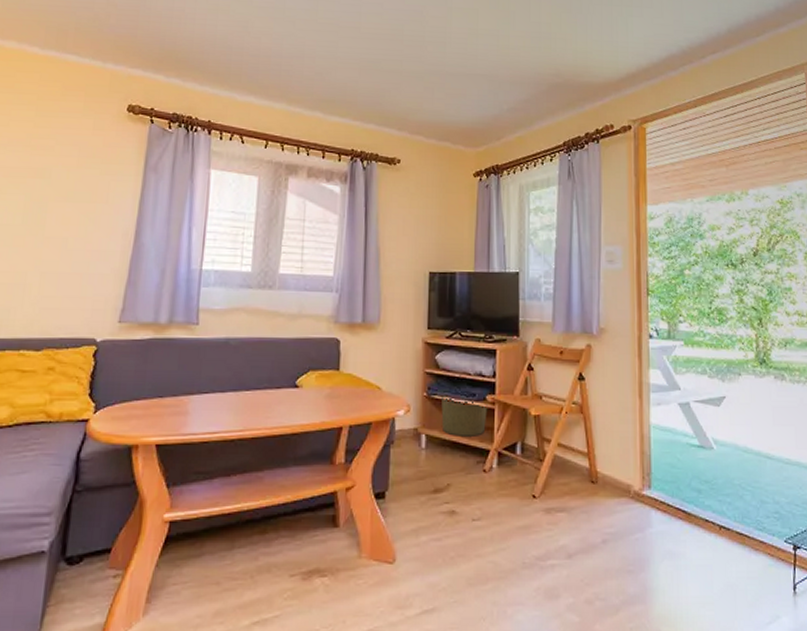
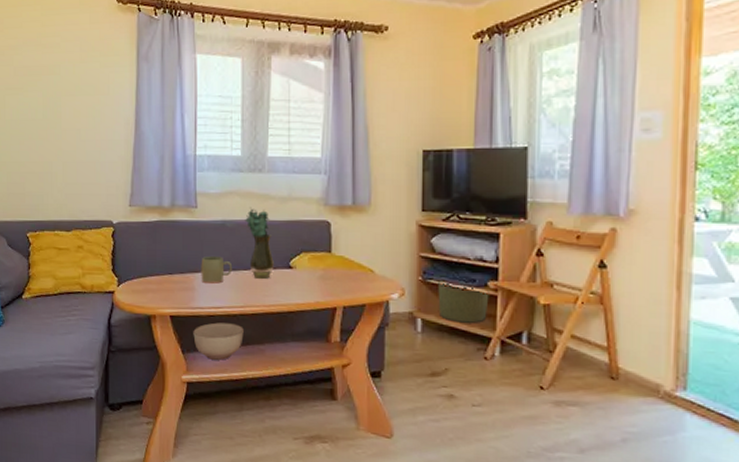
bowl: none [182,449,241,492] -> present [193,322,244,360]
mug: none [196,376,234,406] -> present [201,255,233,284]
vase: none [251,324,279,399] -> present [245,207,274,279]

